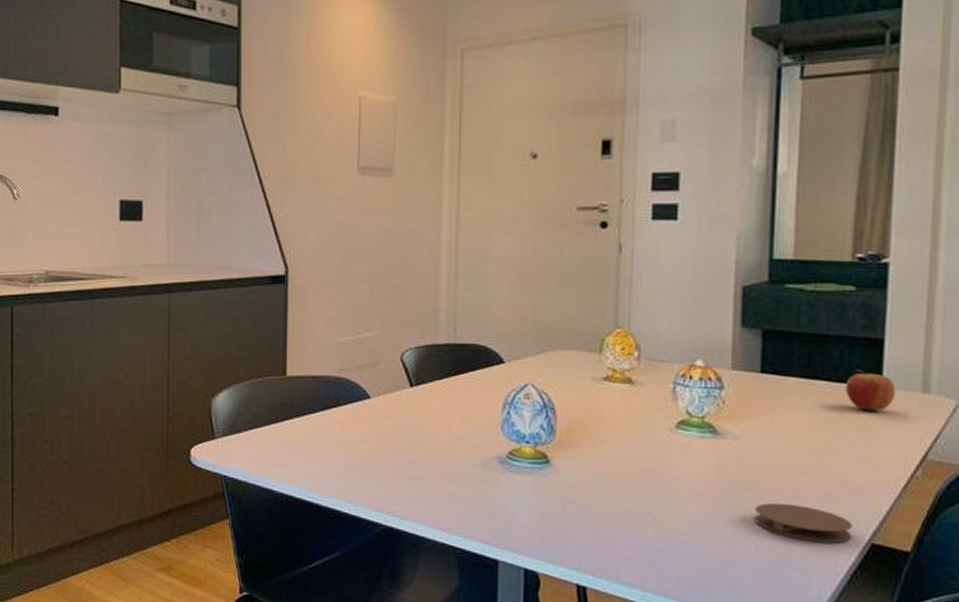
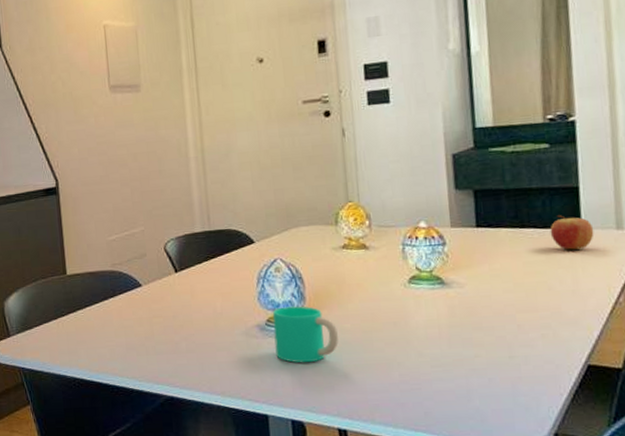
cup: none [515,439,588,506] -> present [272,306,338,363]
coaster: present [753,502,853,543] -> none [484,338,571,369]

